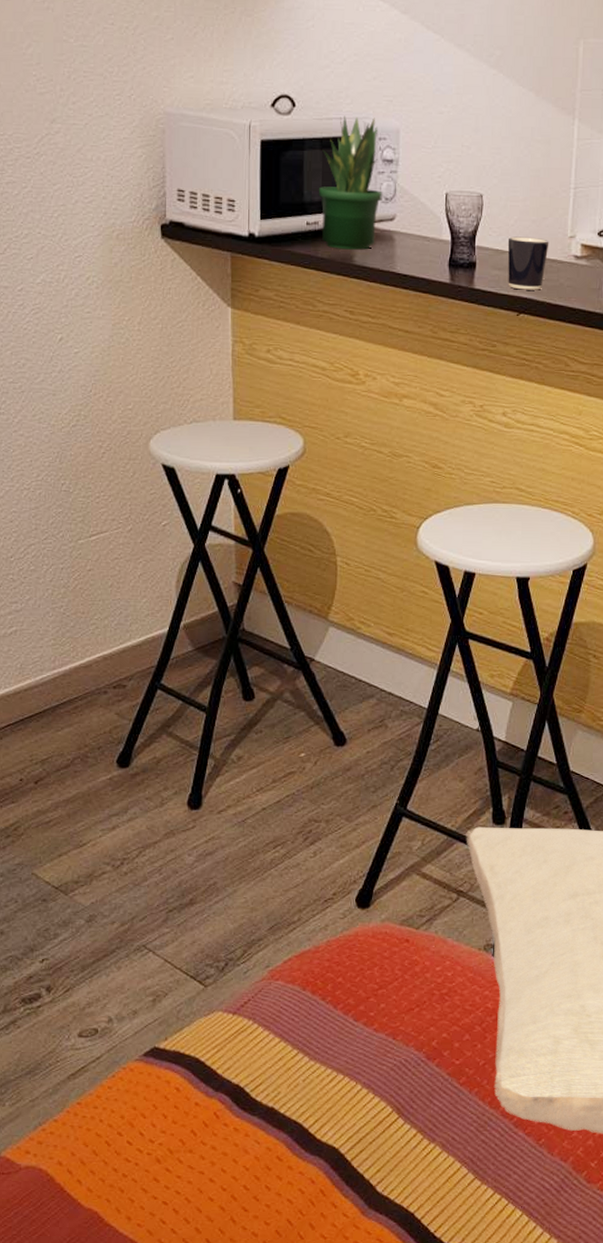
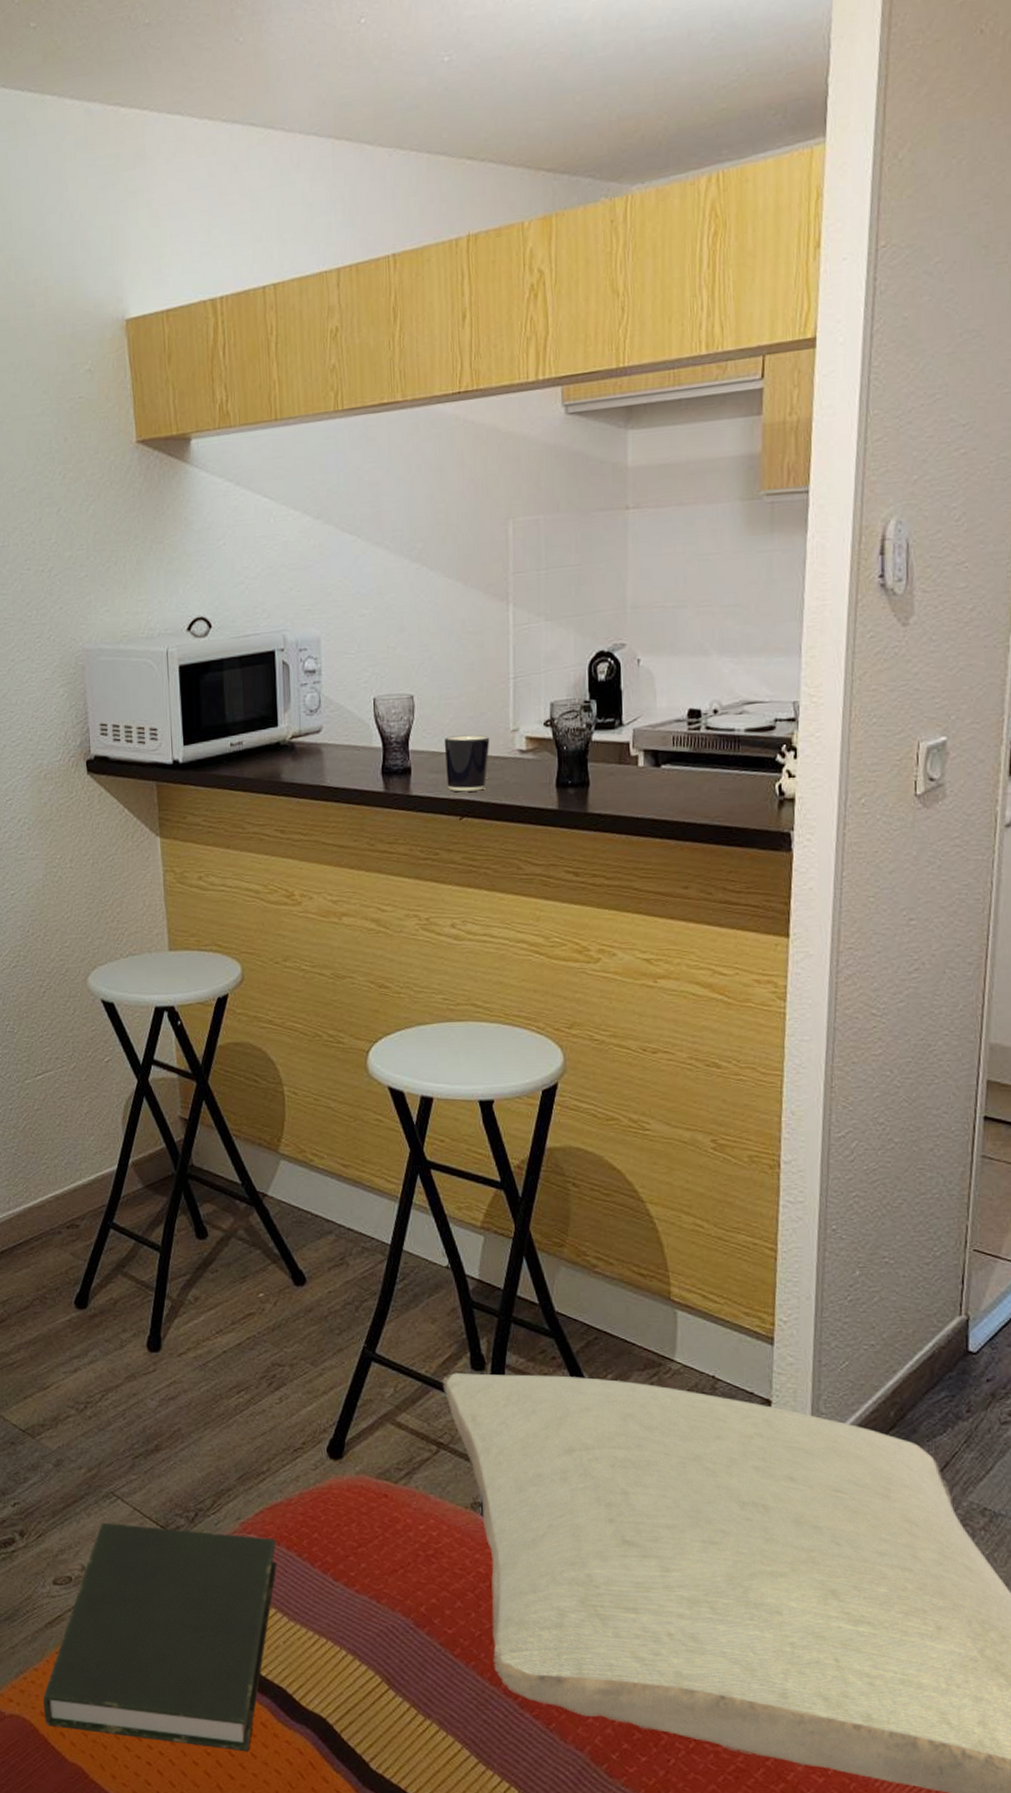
book: none [61,975,302,1184] -> present [43,1522,277,1751]
planter: present [318,115,382,251] -> none [240,629,307,768]

